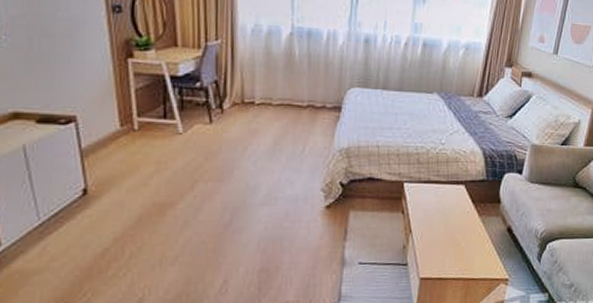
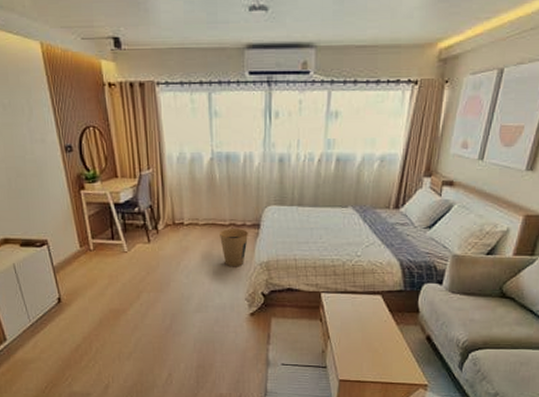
trash can: none [296,111,328,154] -> present [220,229,248,267]

